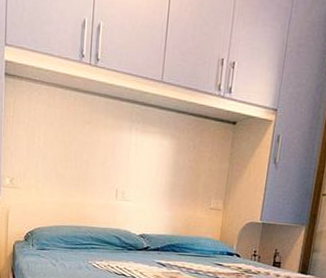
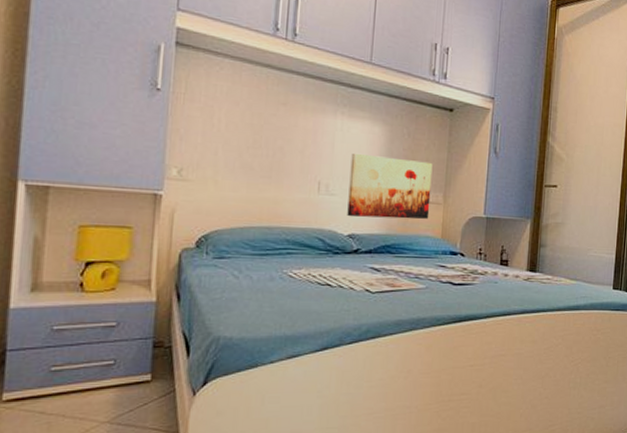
wall art: none [139,164,215,223] -> present [347,153,433,220]

